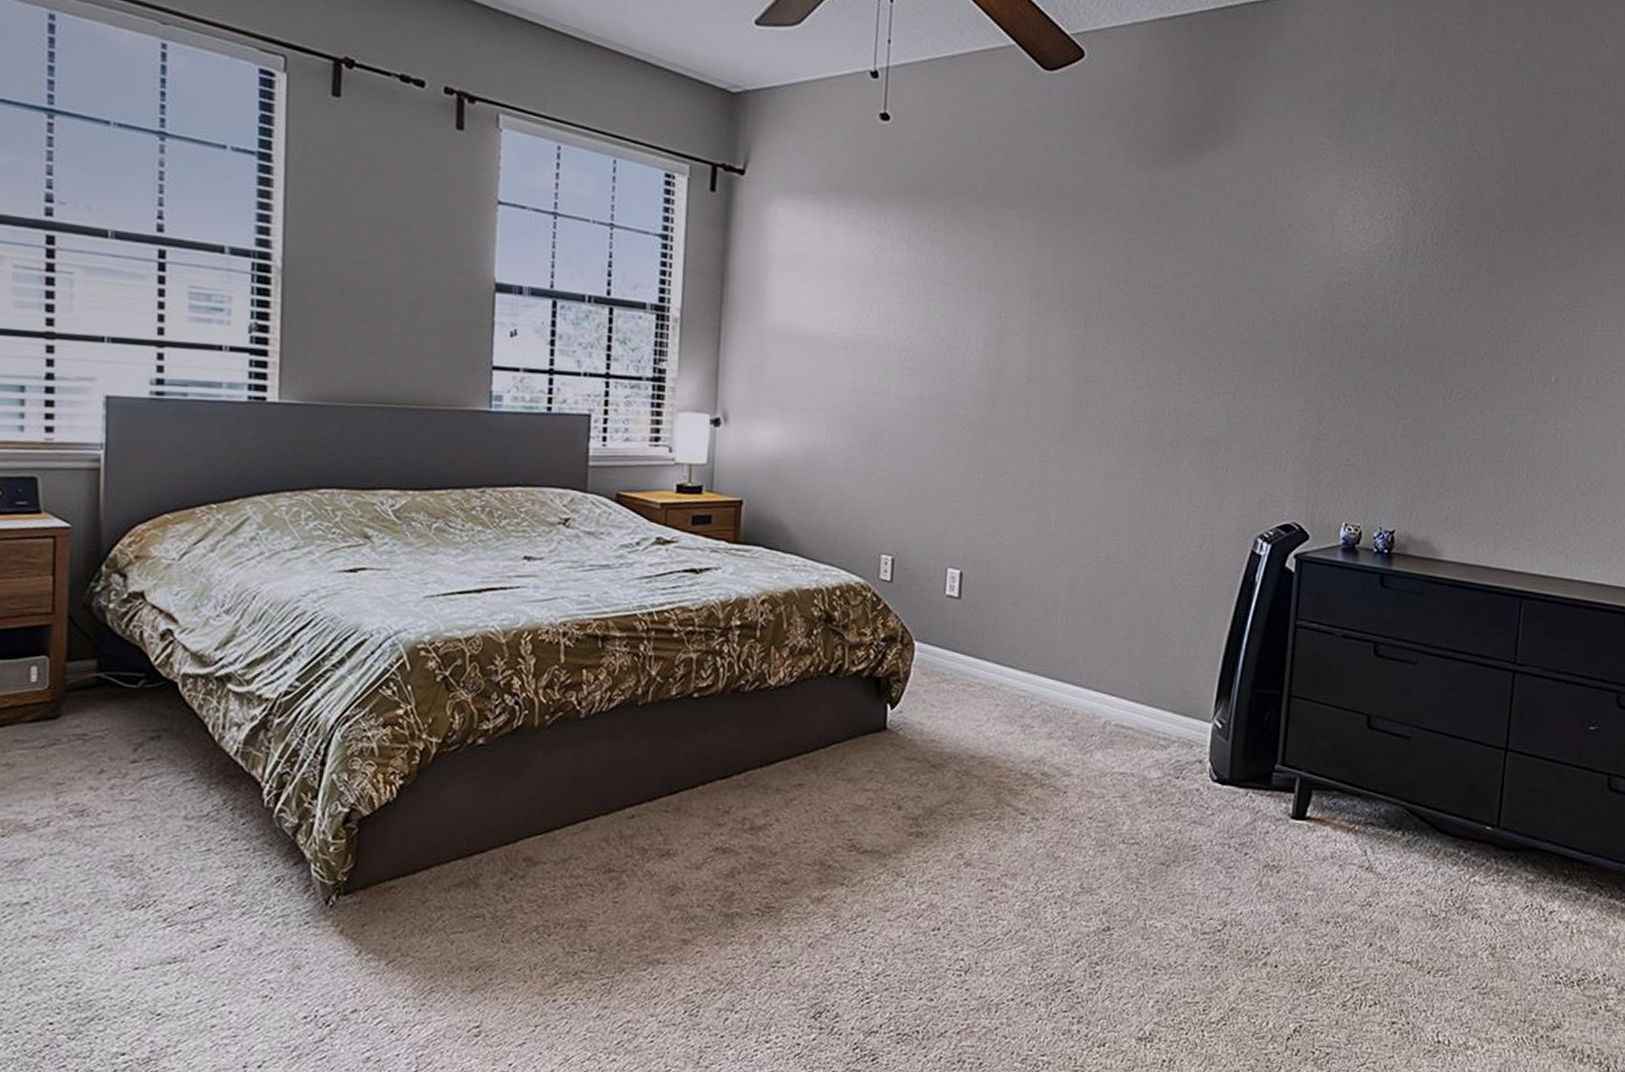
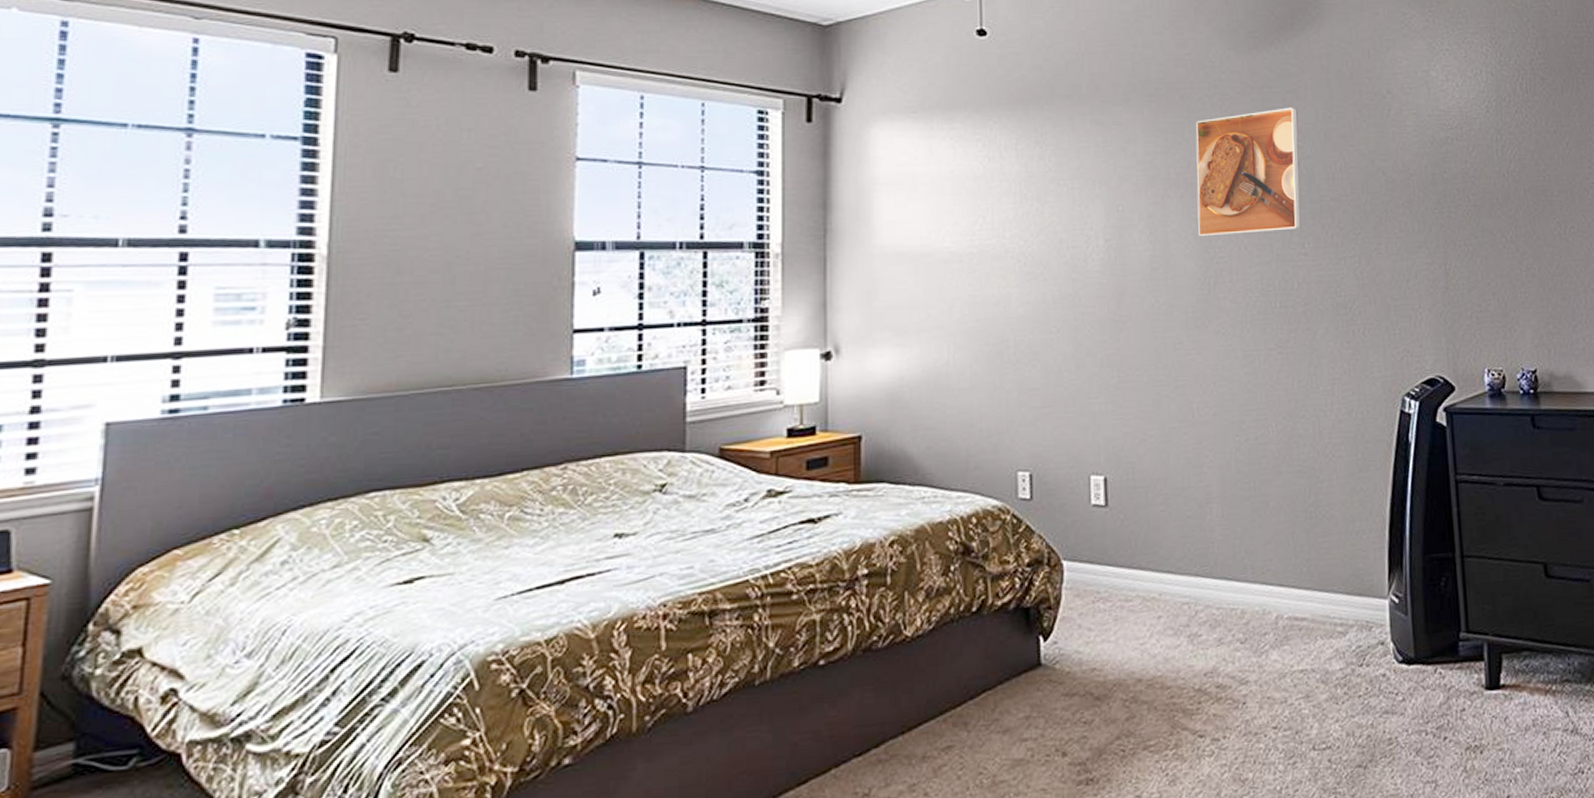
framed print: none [1077,231,1193,359] -> present [1196,107,1301,237]

